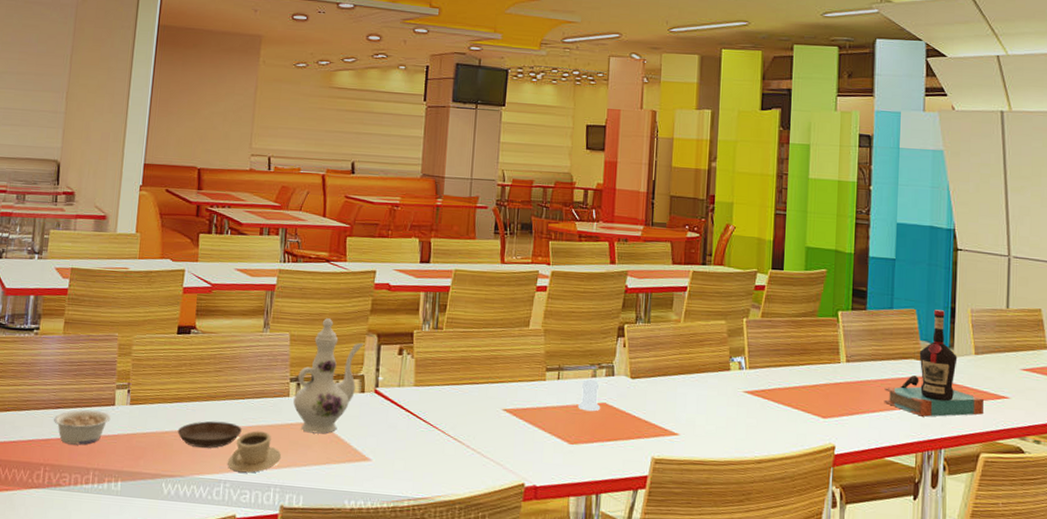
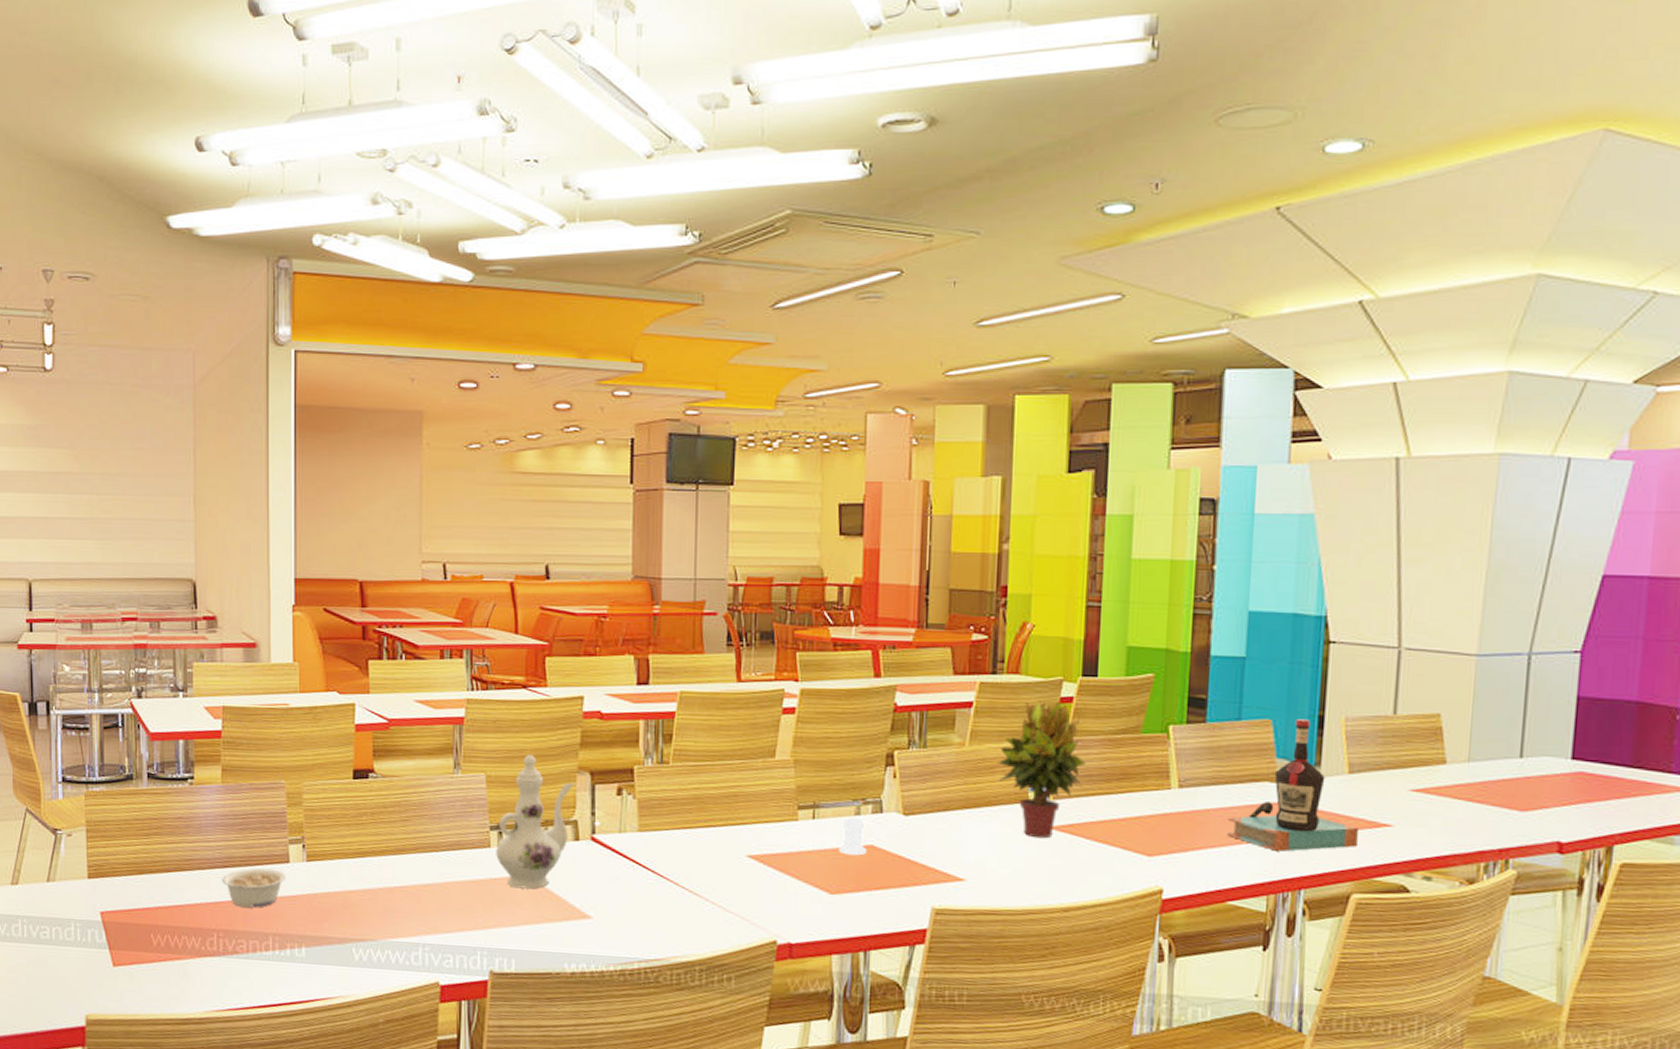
saucer: present [177,421,242,448] -> none [364,877,438,908]
cup: present [227,431,282,473] -> none [424,887,487,935]
potted plant: none [705,288,774,401] -> present [996,701,1085,839]

